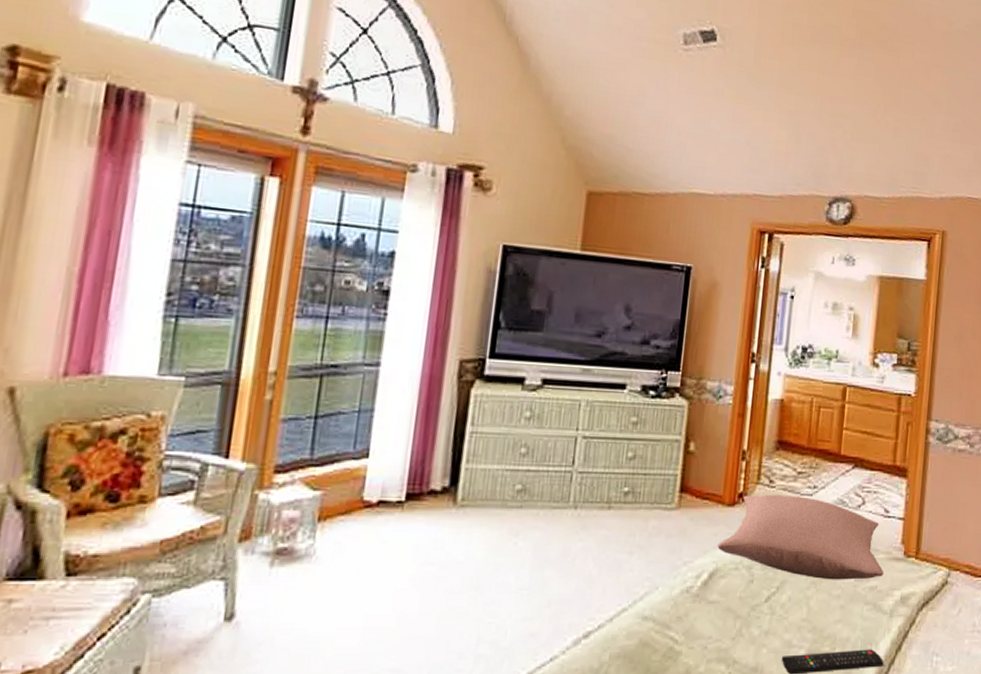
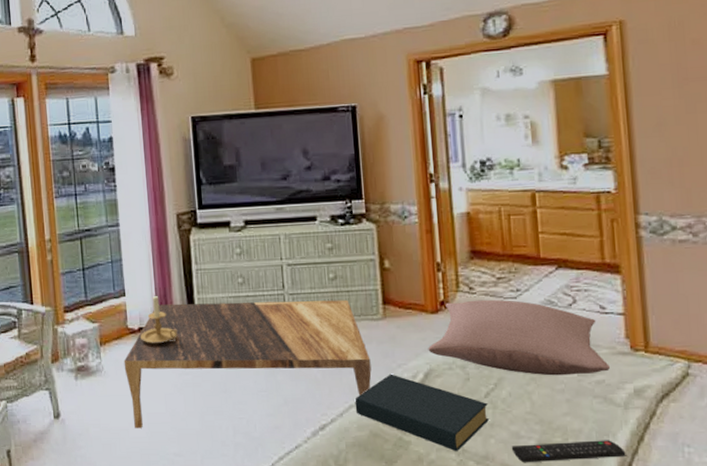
coffee table: none [343,472,656,636] -> present [123,299,372,429]
candle holder: none [378,458,430,524] -> present [140,294,178,344]
hardback book: none [628,572,768,663] -> present [354,374,489,452]

